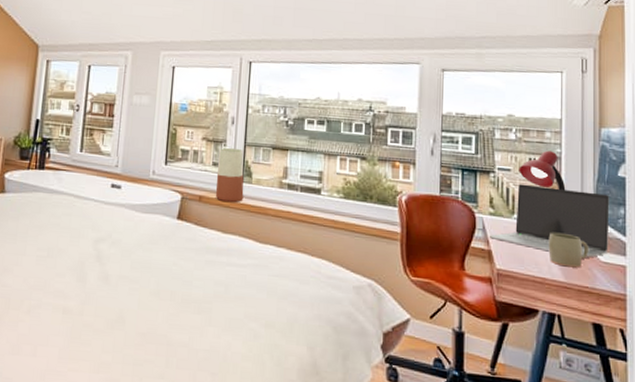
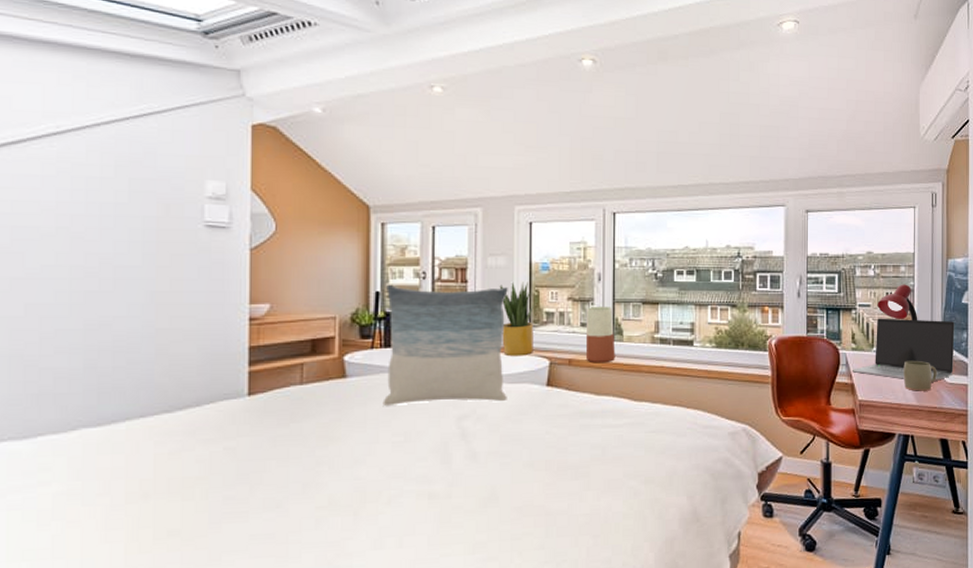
pillow: none [32,113,149,230] -> present [382,284,508,406]
planter: none [140,119,172,189] -> present [499,282,535,357]

